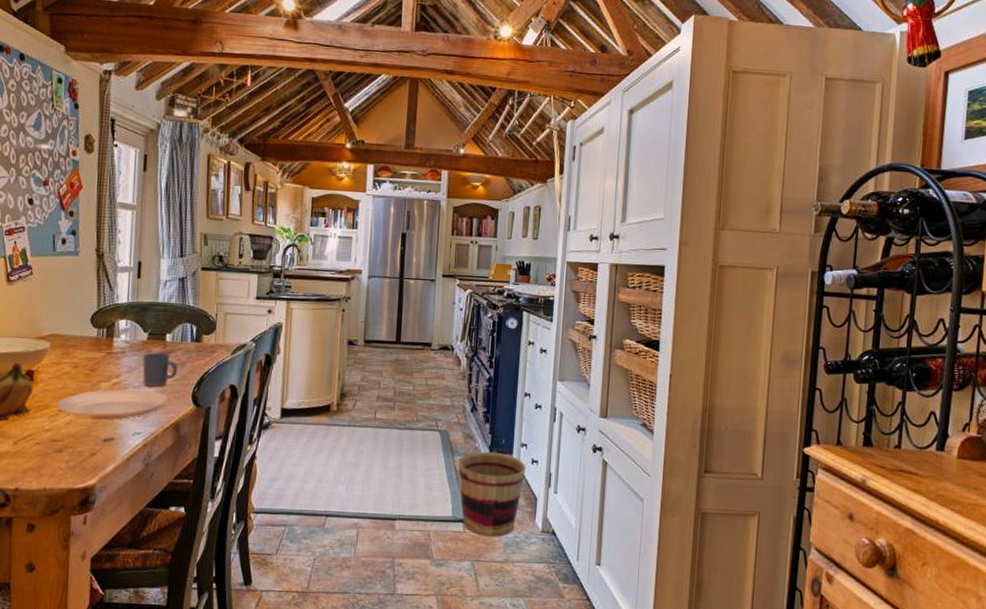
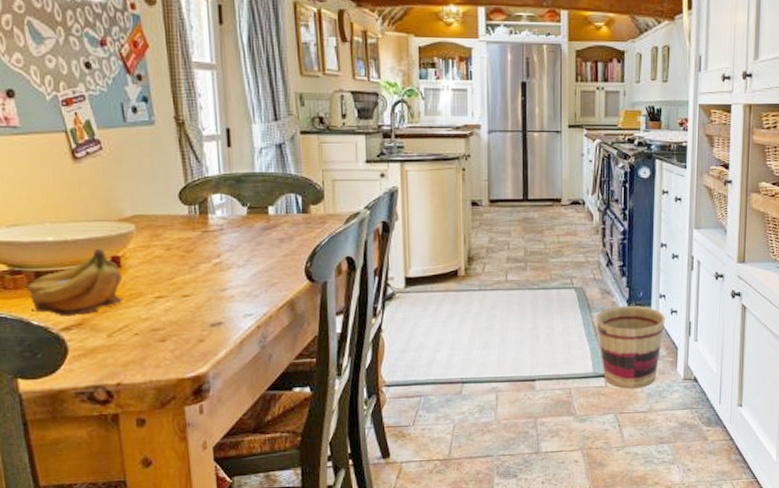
plate: present [56,389,169,420] -> none [151,268,279,304]
mug: present [142,352,178,387] -> none [245,227,286,264]

